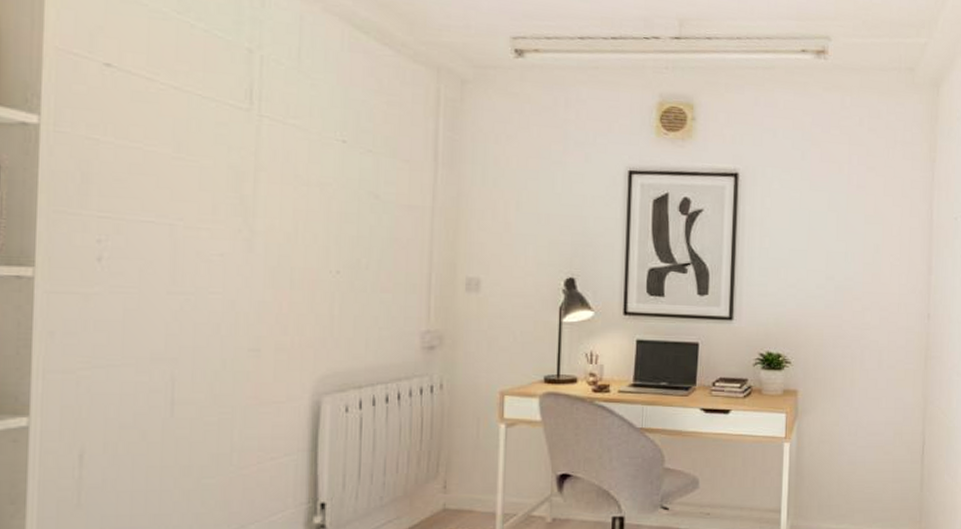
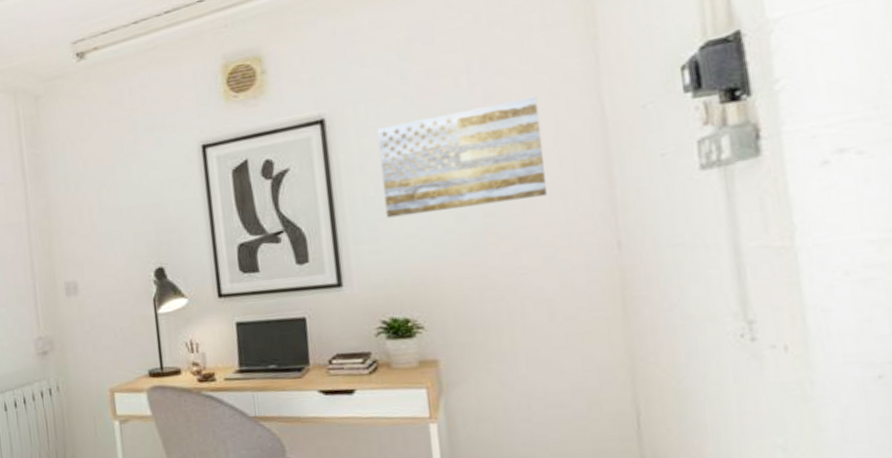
wall art: none [775,191,893,272] -> present [377,96,547,218]

